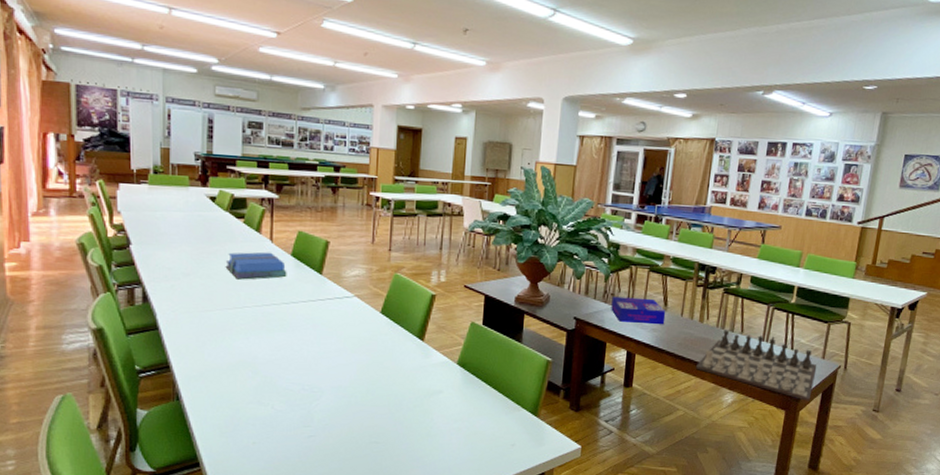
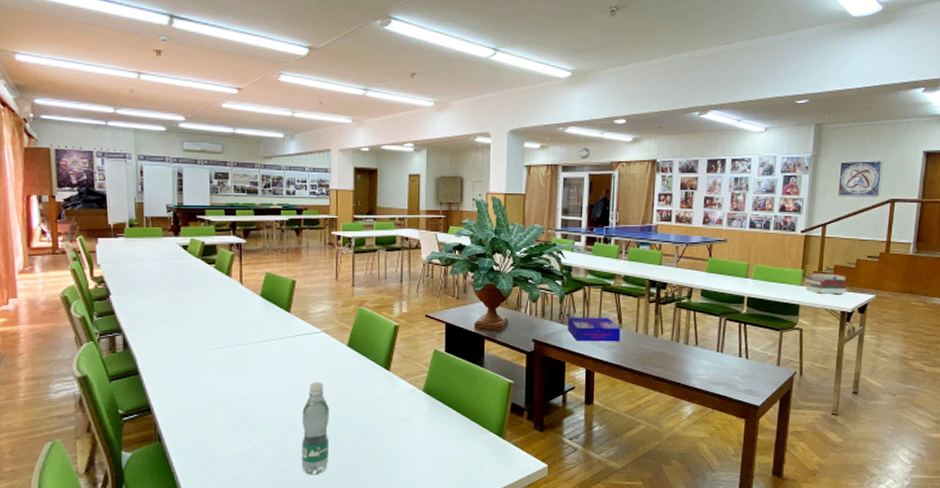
books: present [225,252,287,280] -> none [199,294,257,322]
bottle: none [326,348,358,444] -> present [301,381,330,475]
chess set: present [695,330,817,401] -> none [653,343,773,409]
books: none [857,267,900,290] -> present [804,273,847,295]

